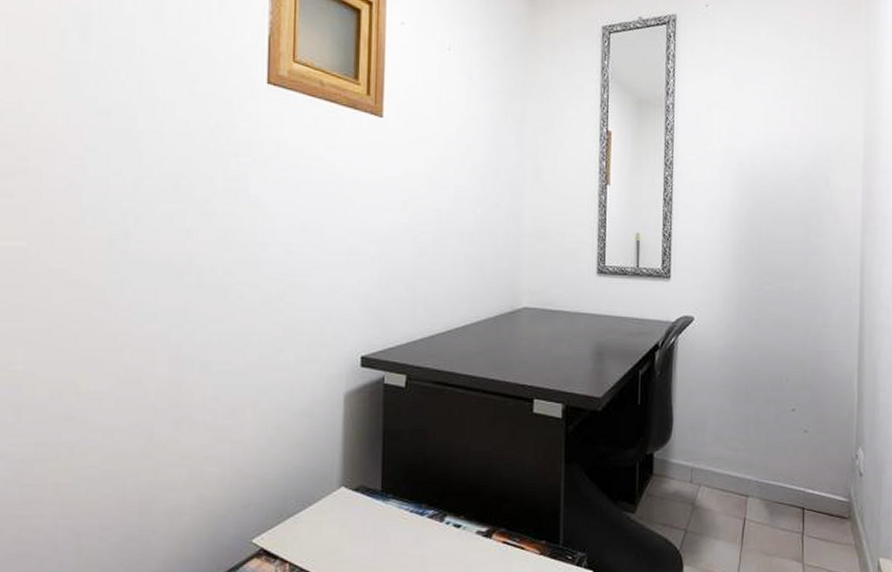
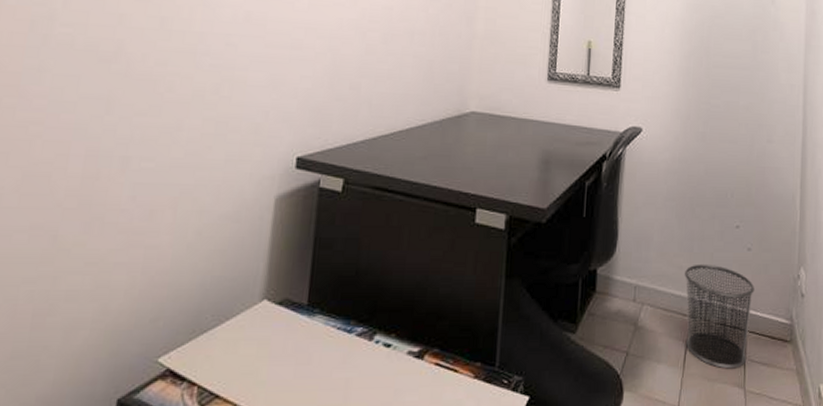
waste bin: none [741,446,812,545] -> present [685,264,755,369]

